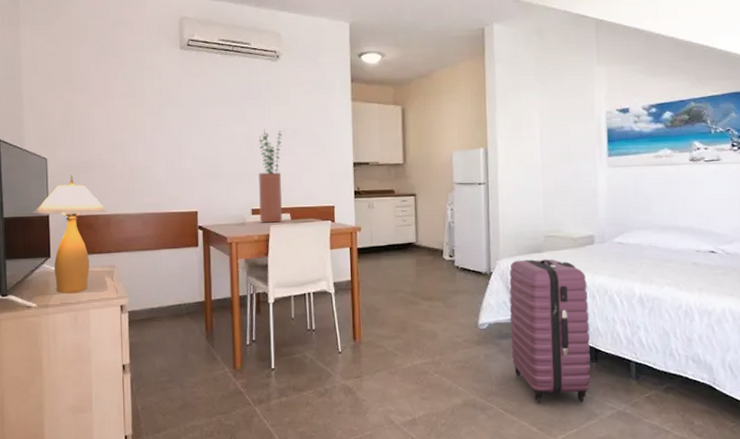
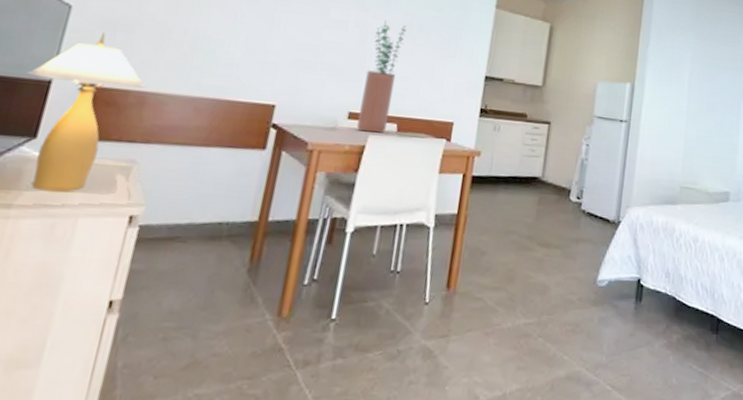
suitcase: present [509,259,591,403] -> none [628,210,717,381]

